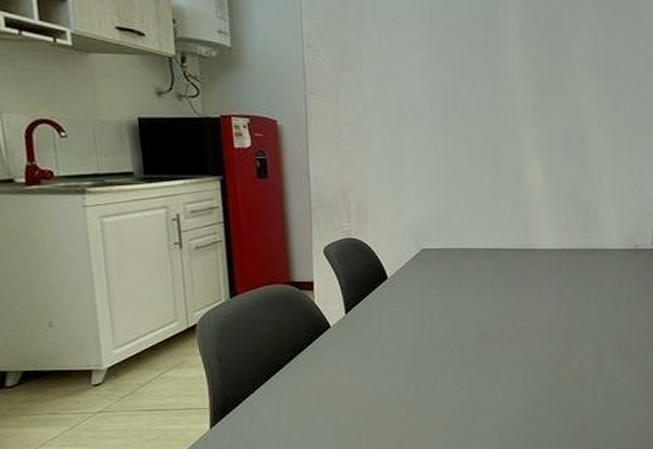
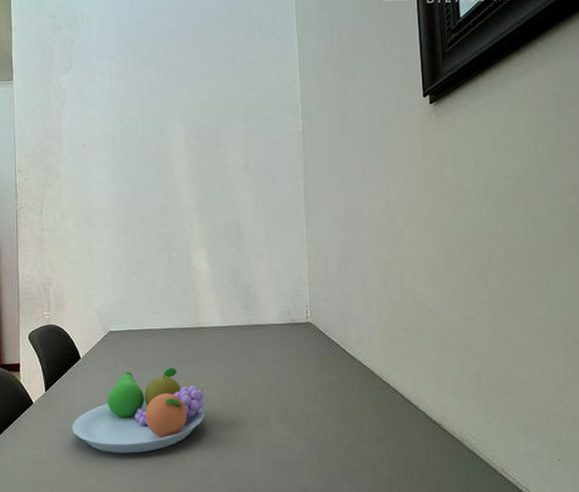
fruit bowl: none [378,292,532,385] -> present [72,367,205,454]

